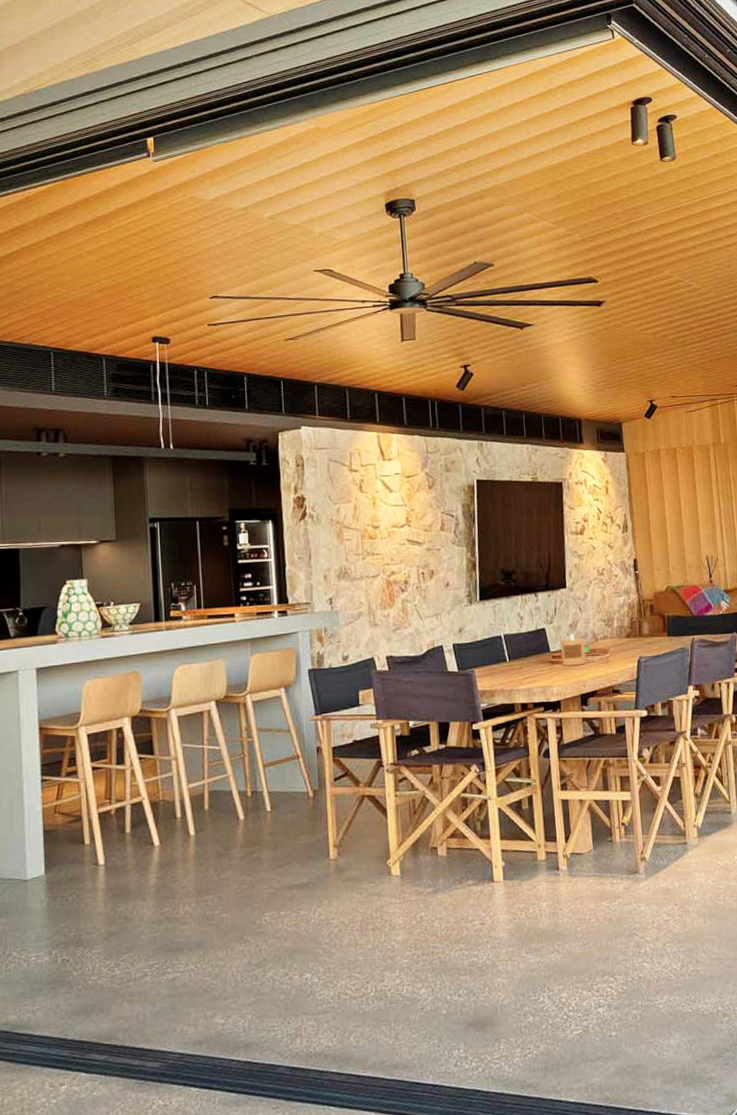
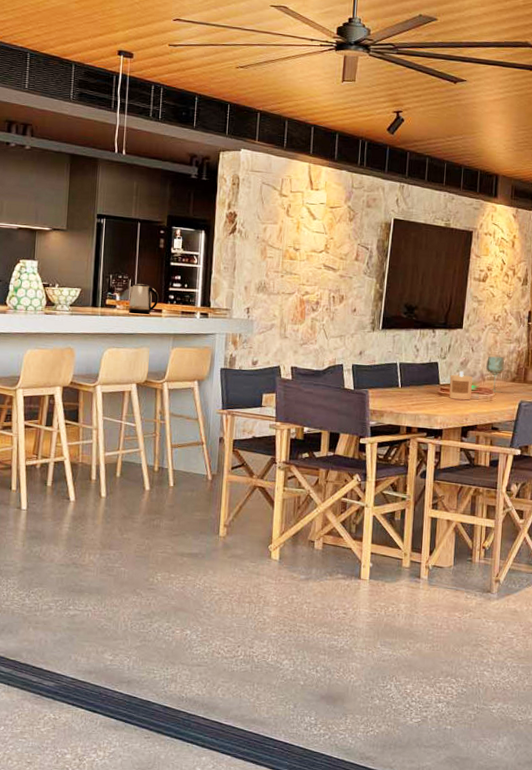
kettle: none [194,588,229,625] -> present [128,284,159,316]
wine glass: none [596,612,618,652] -> present [485,356,506,393]

